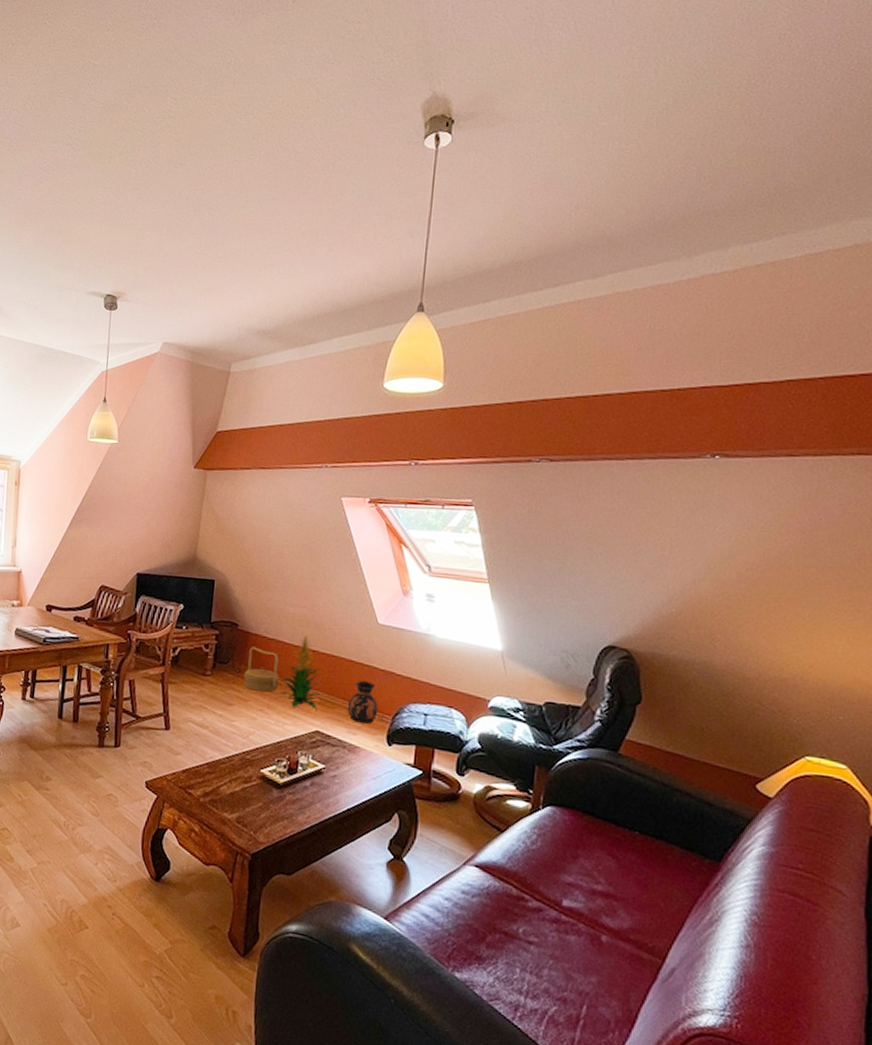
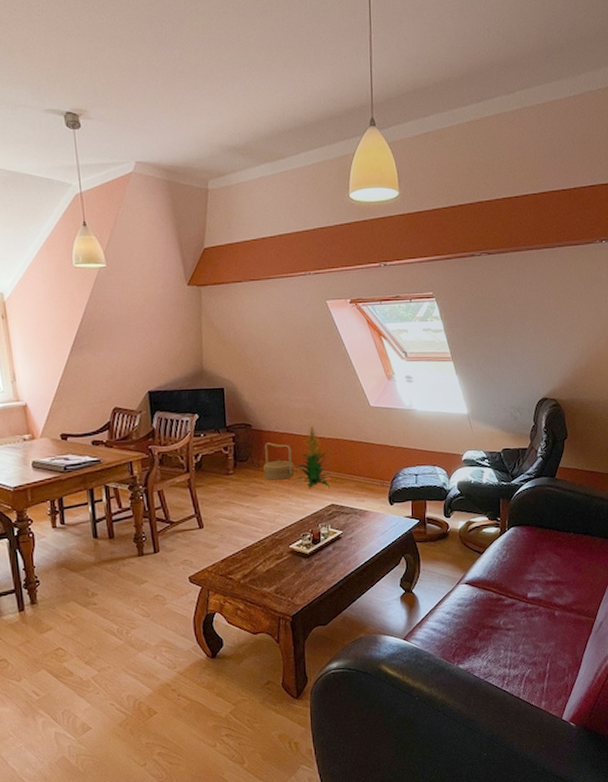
ceramic jug: present [347,680,378,724] -> none [354,456,379,491]

